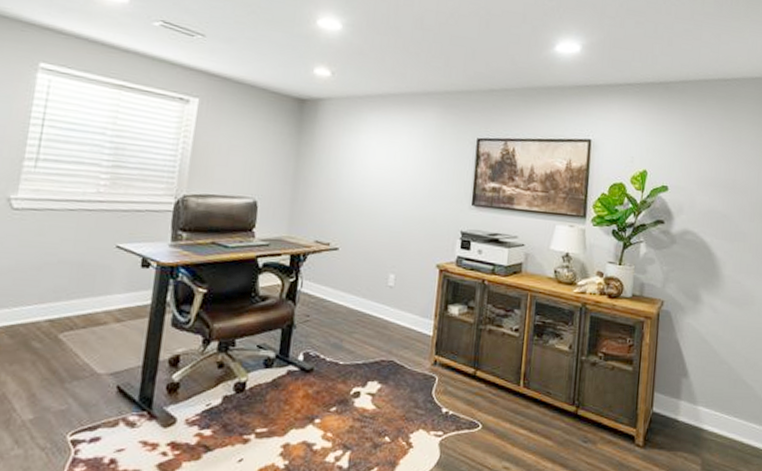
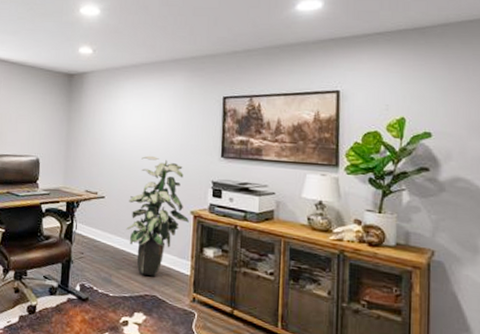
indoor plant: none [362,201,434,339] -> present [126,155,189,276]

